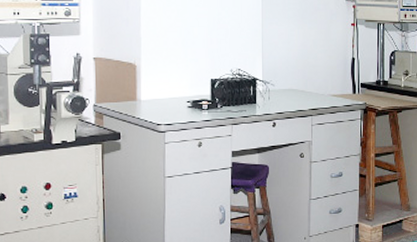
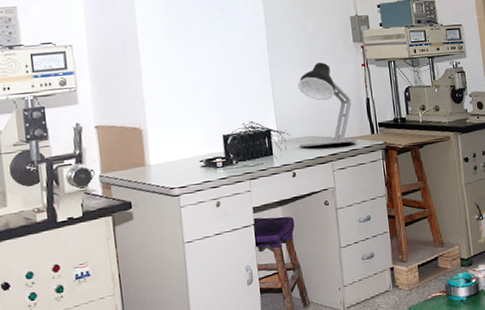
desk lamp: none [282,18,339,100] -> present [297,62,358,148]

